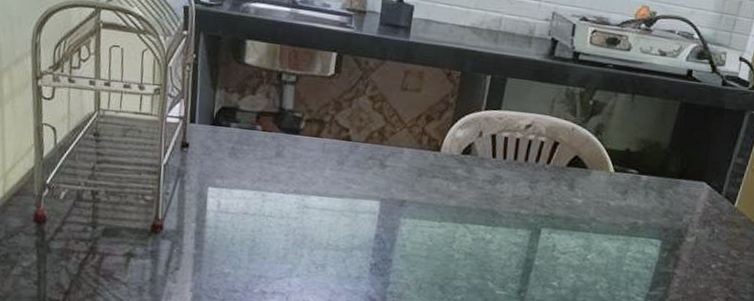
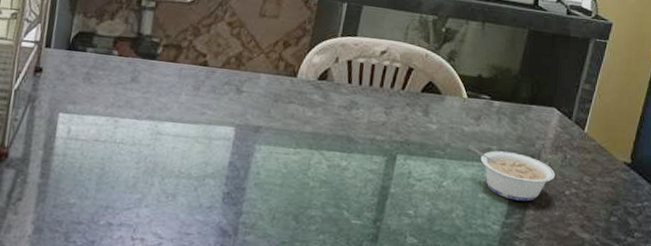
legume: none [614,218,702,275] -> present [468,144,556,202]

